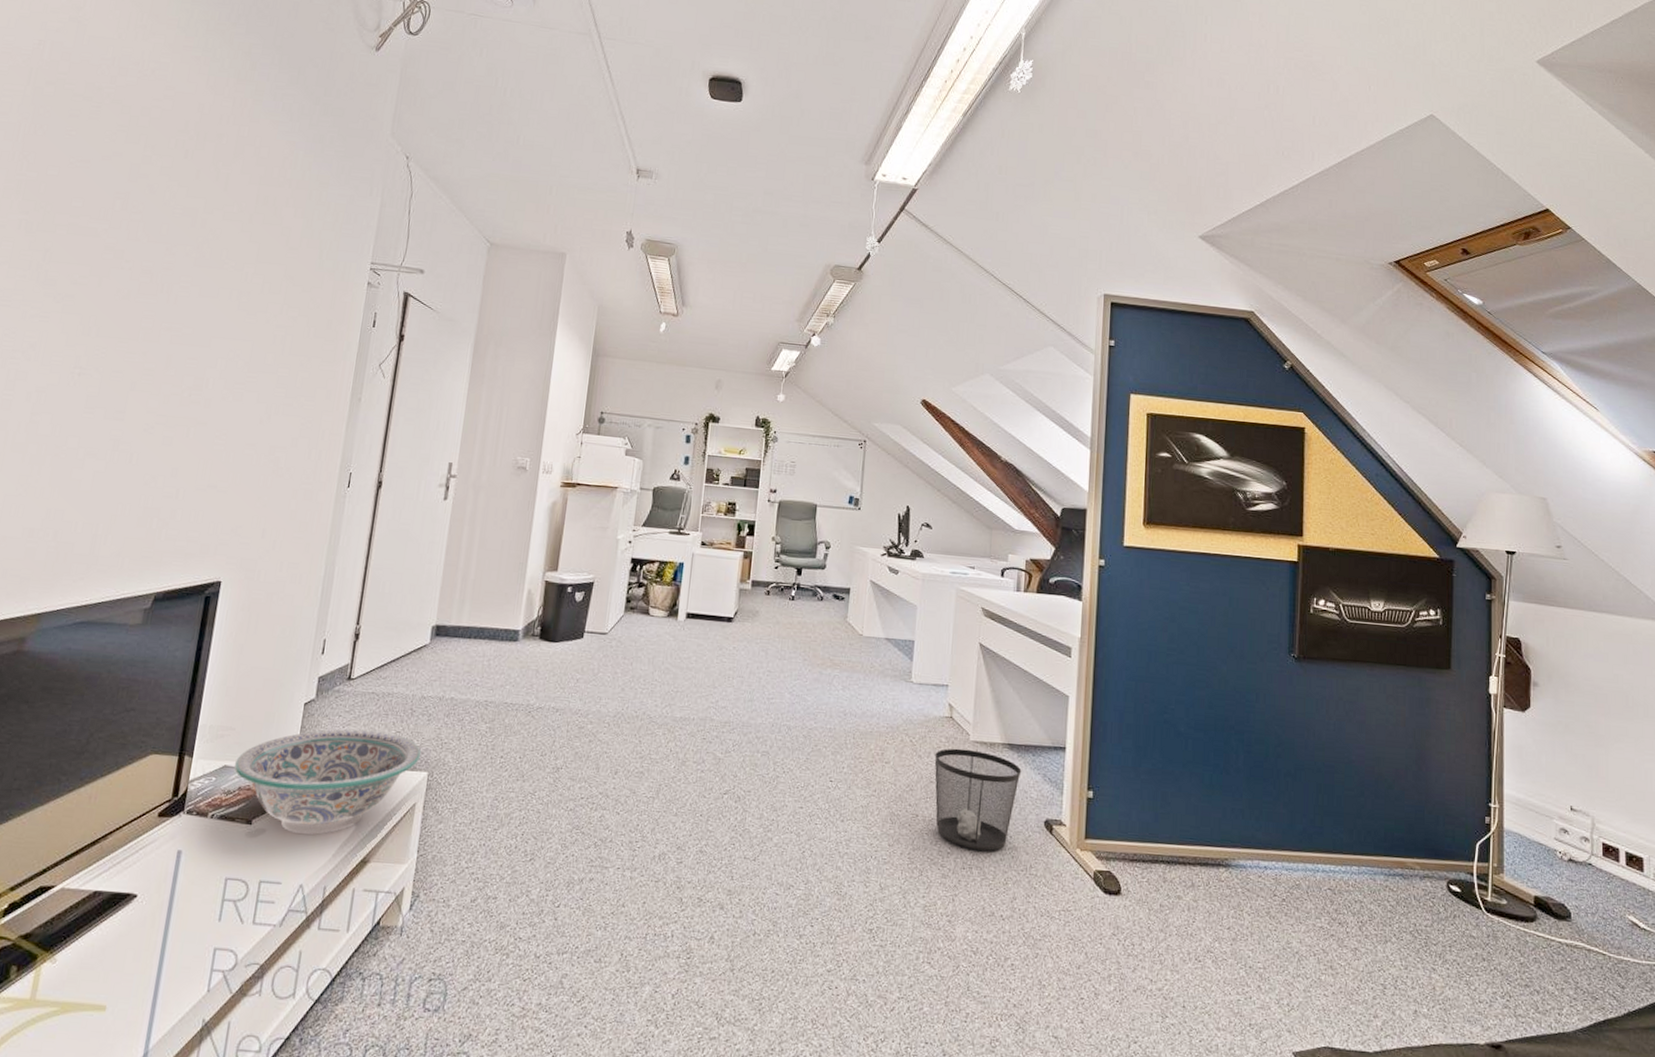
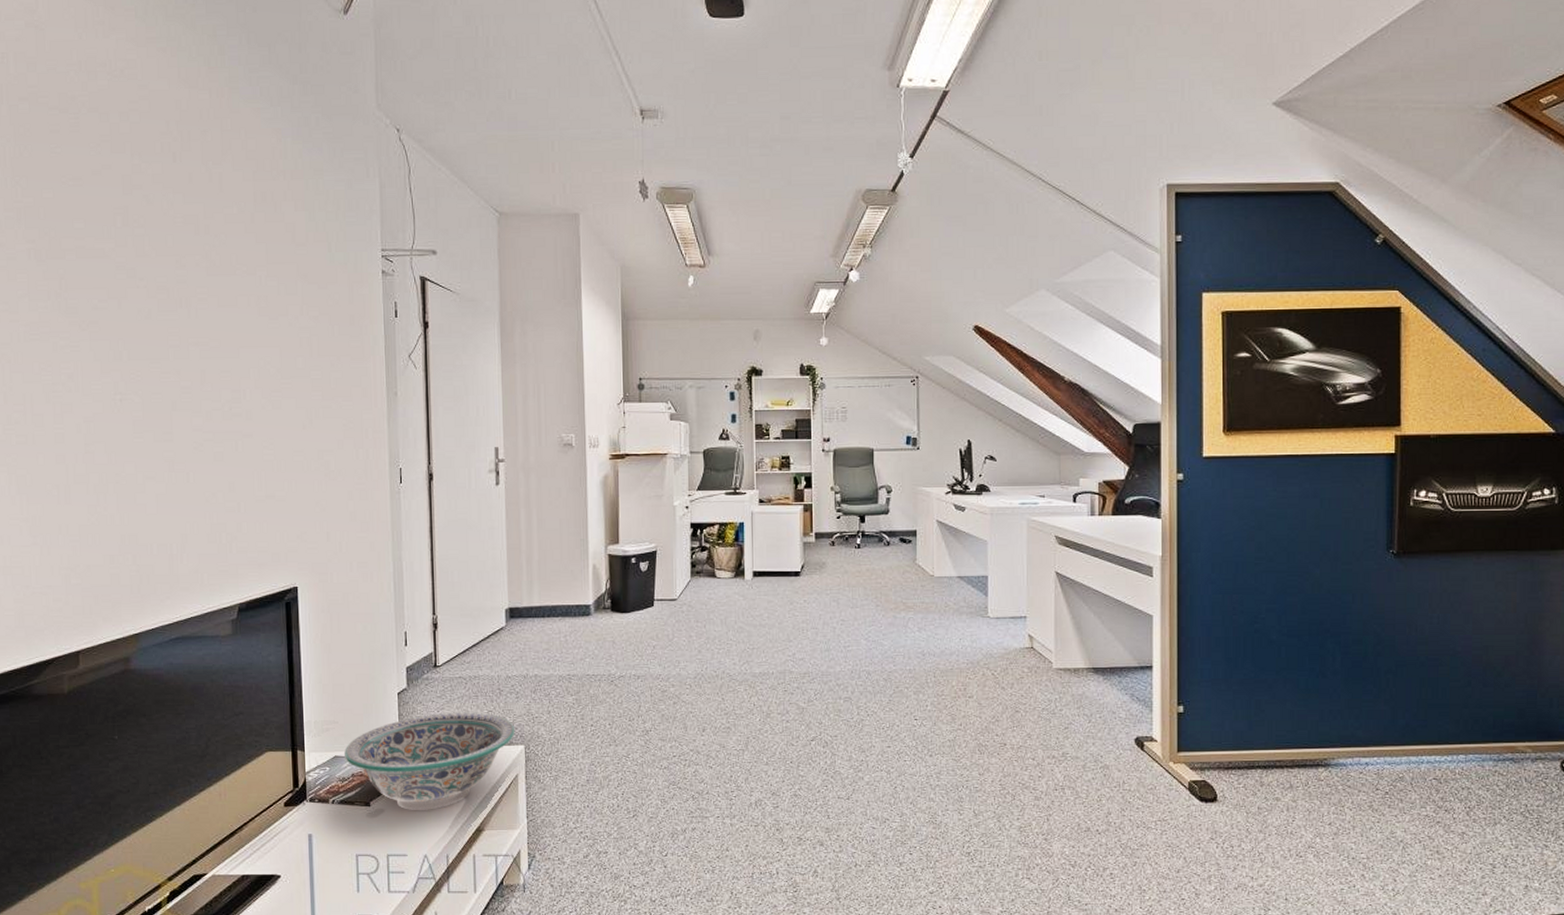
waste bin: present [934,748,1022,851] -> none [1018,677,1108,771]

